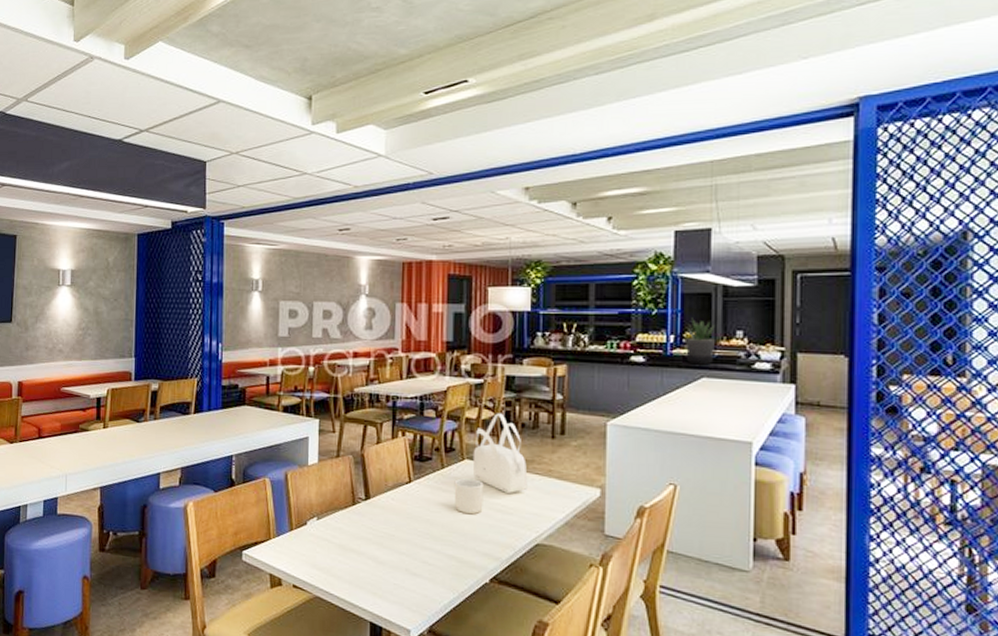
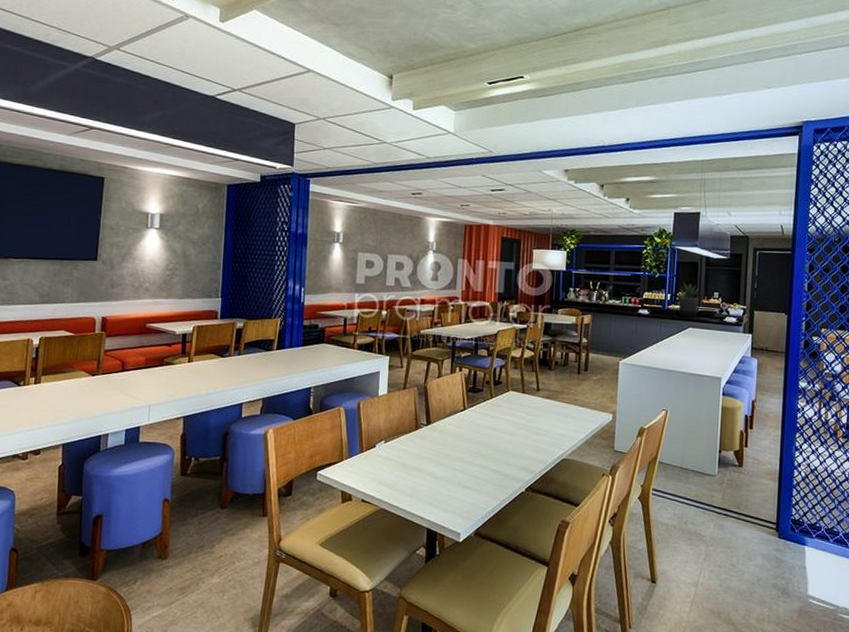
mug: present [454,478,484,515] -> none [500,406,524,436]
handbag: present [472,413,528,494] -> none [515,353,558,419]

